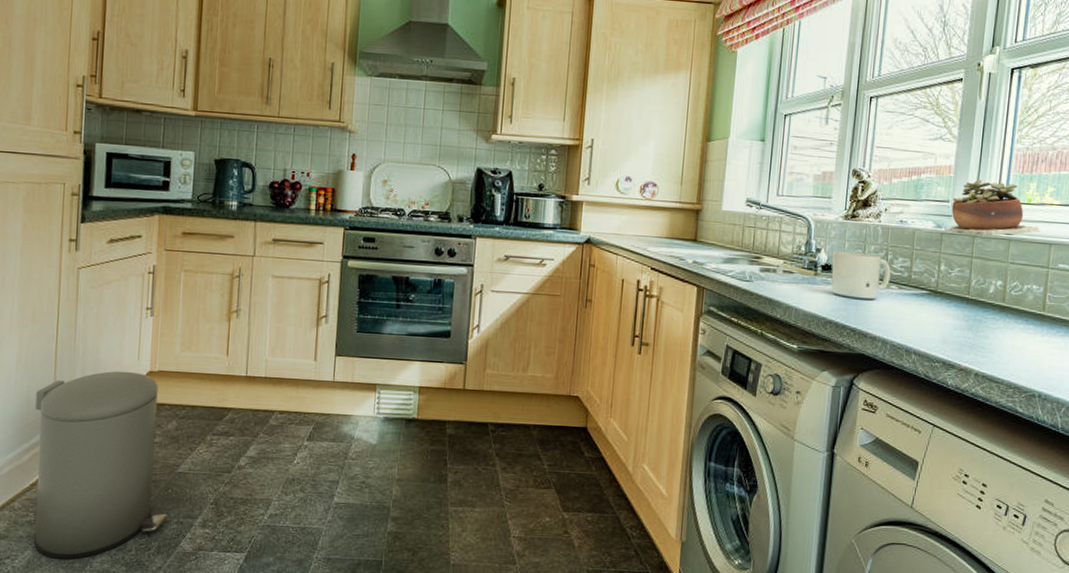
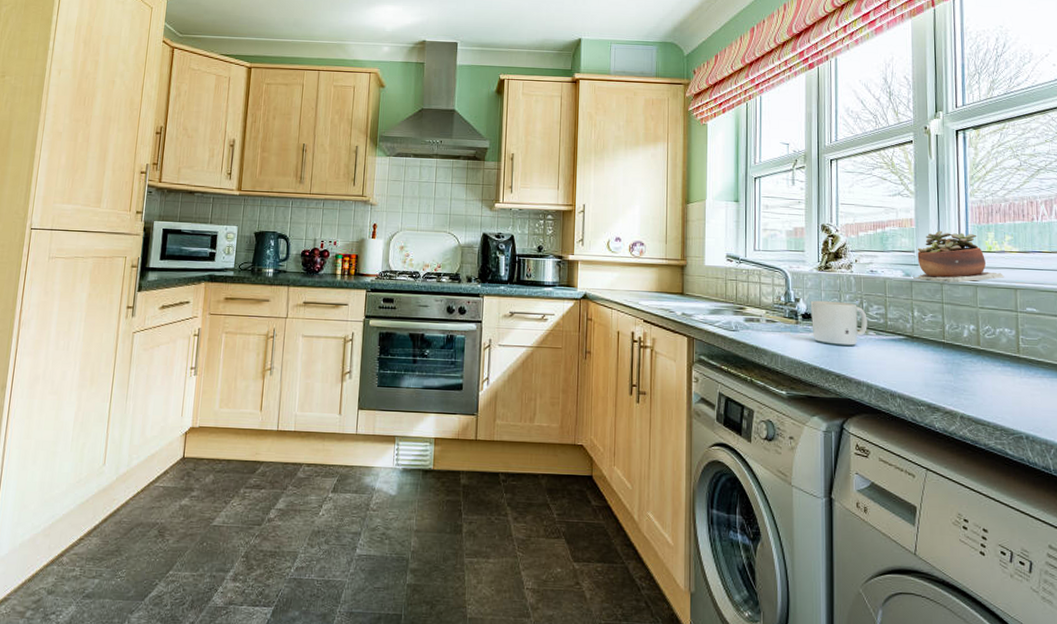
pedal bin: present [34,371,168,560] -> none [78,427,202,615]

